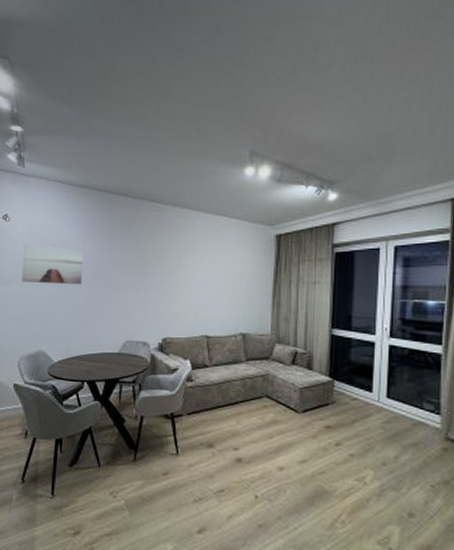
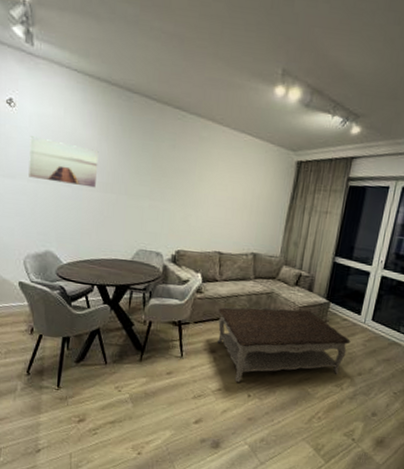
coffee table: none [212,390,366,481] -> present [217,307,351,382]

